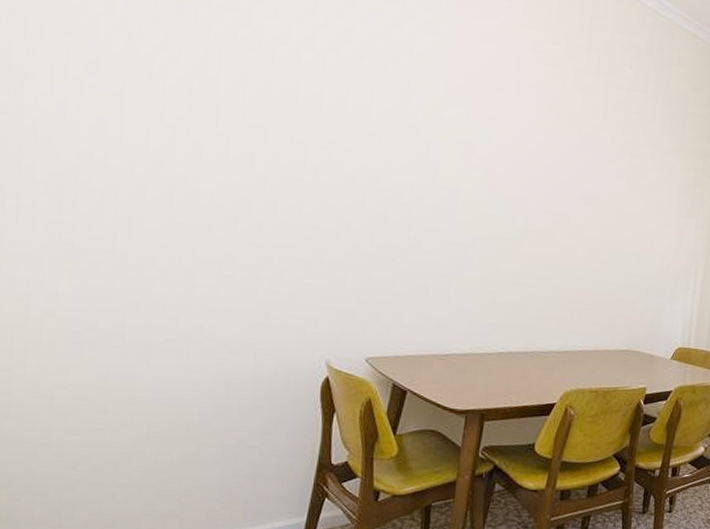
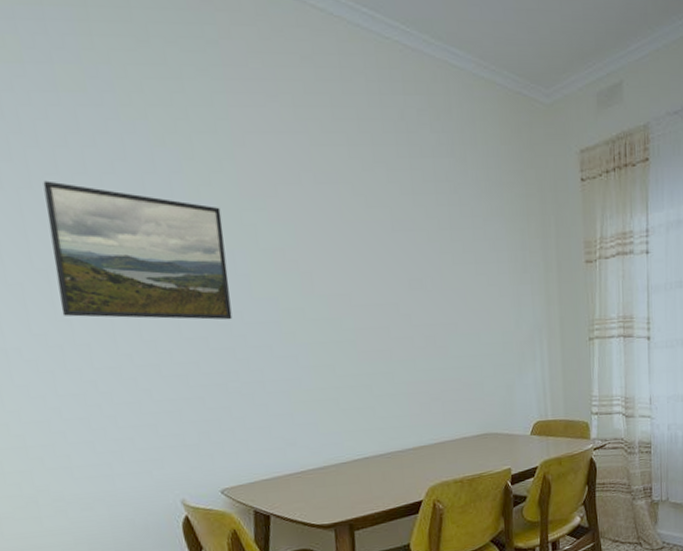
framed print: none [259,48,426,201] -> present [43,180,233,320]

